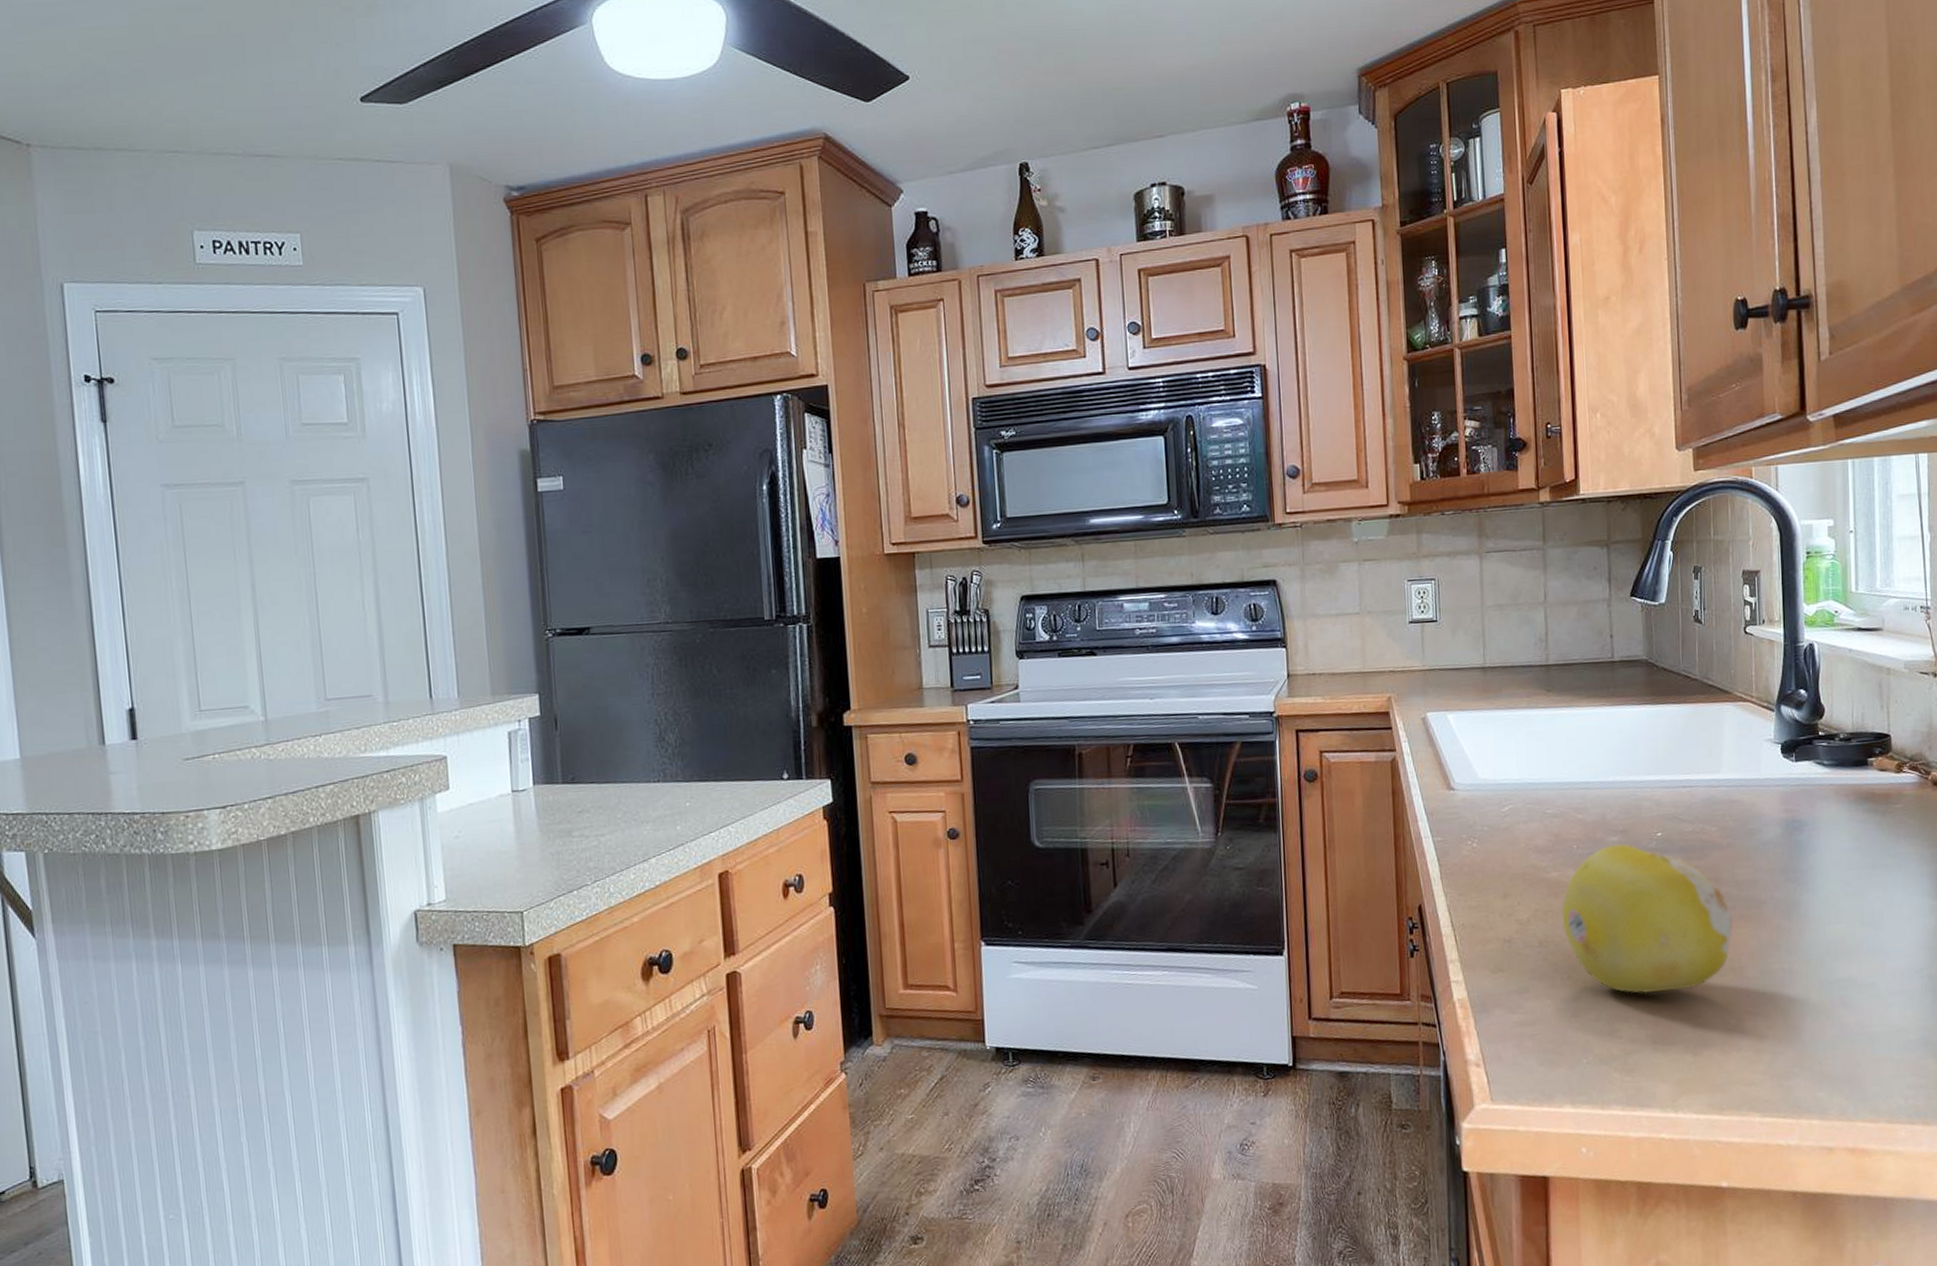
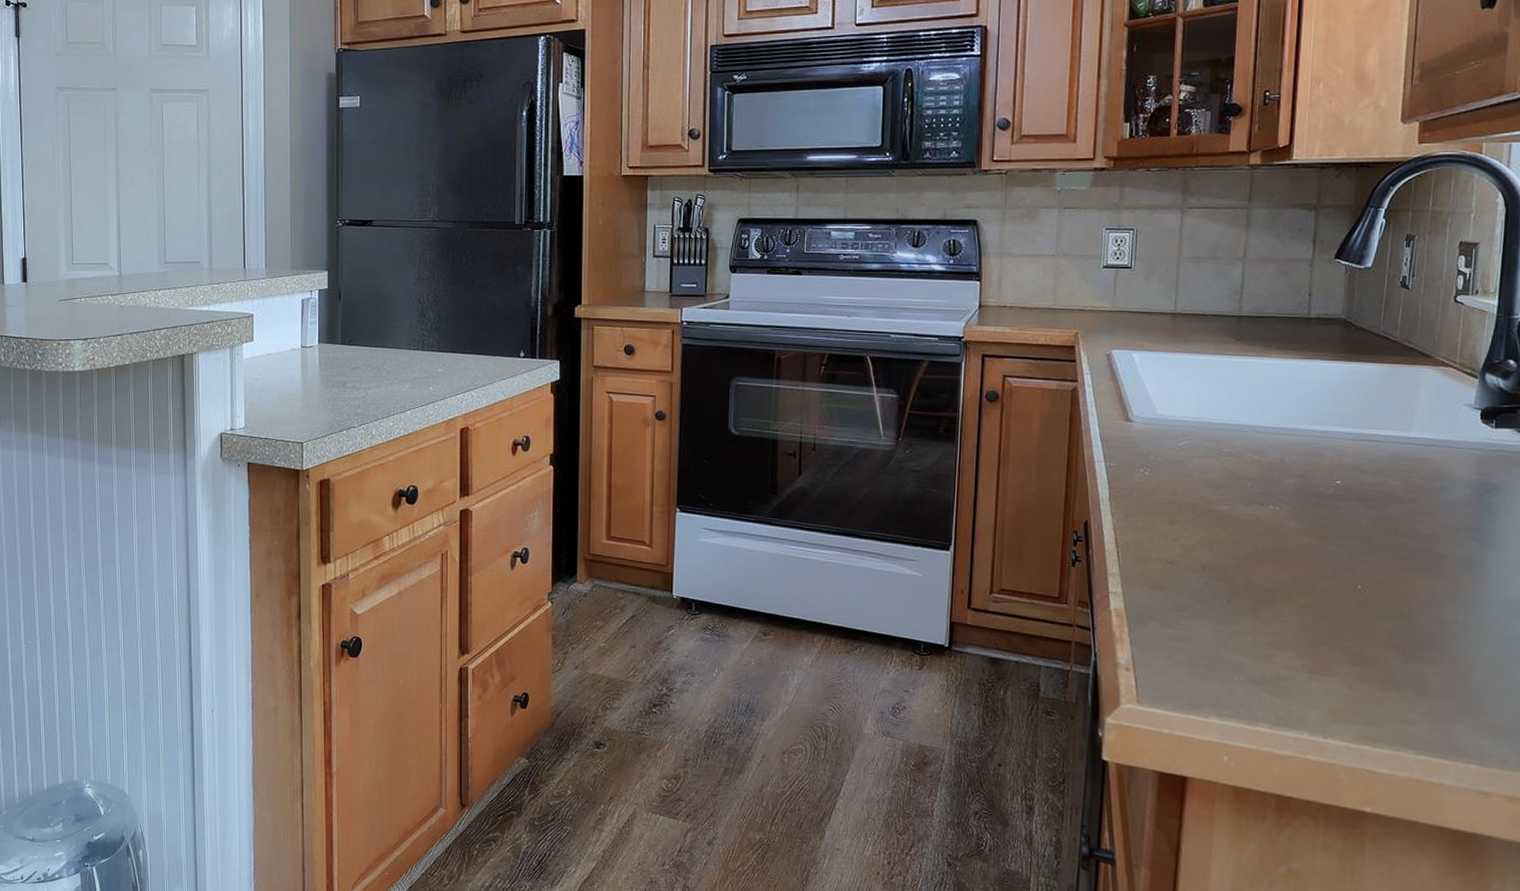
fruit: present [1562,843,1733,994] -> none [1227,487,1407,628]

